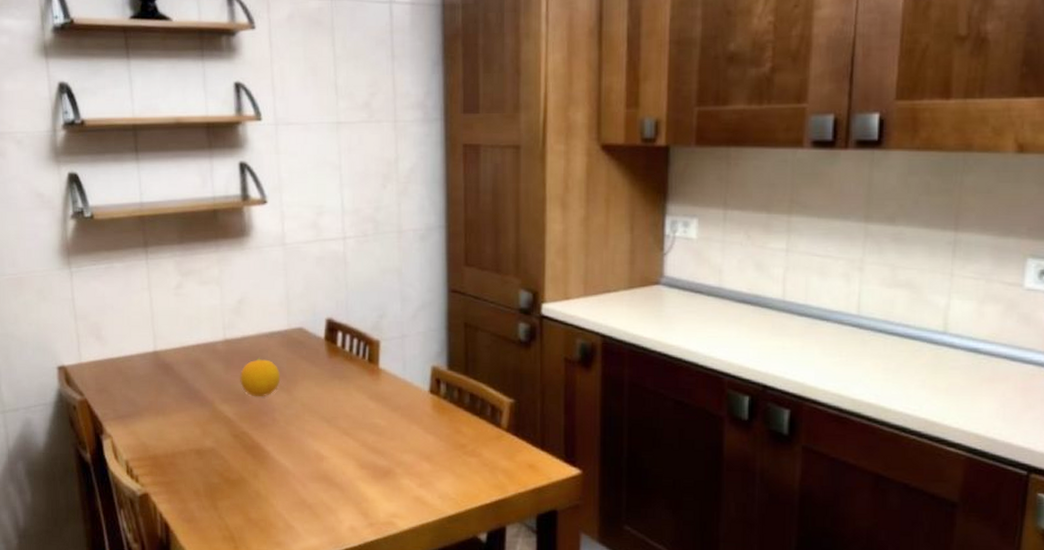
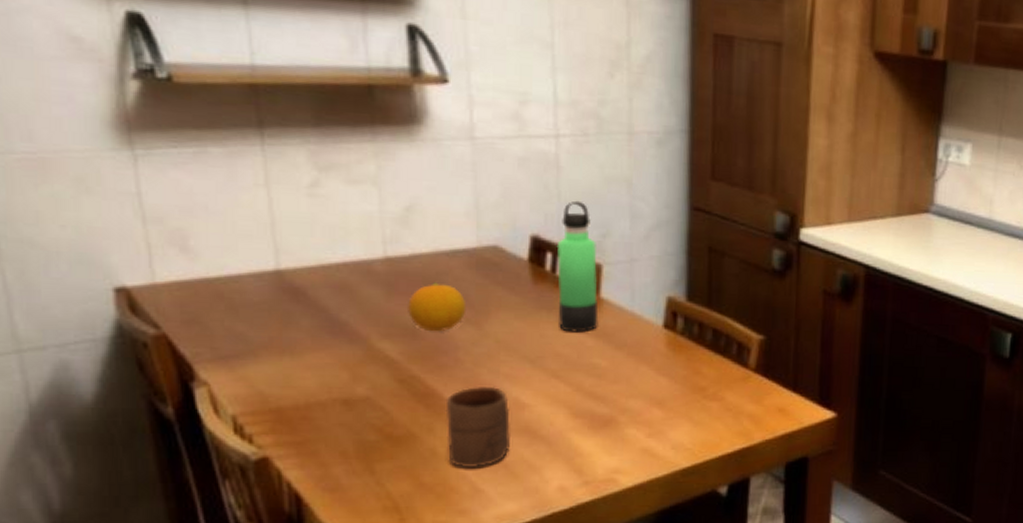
cup: none [266,441,313,509] -> present [445,386,511,469]
thermos bottle: none [345,289,378,397] -> present [556,200,599,332]

